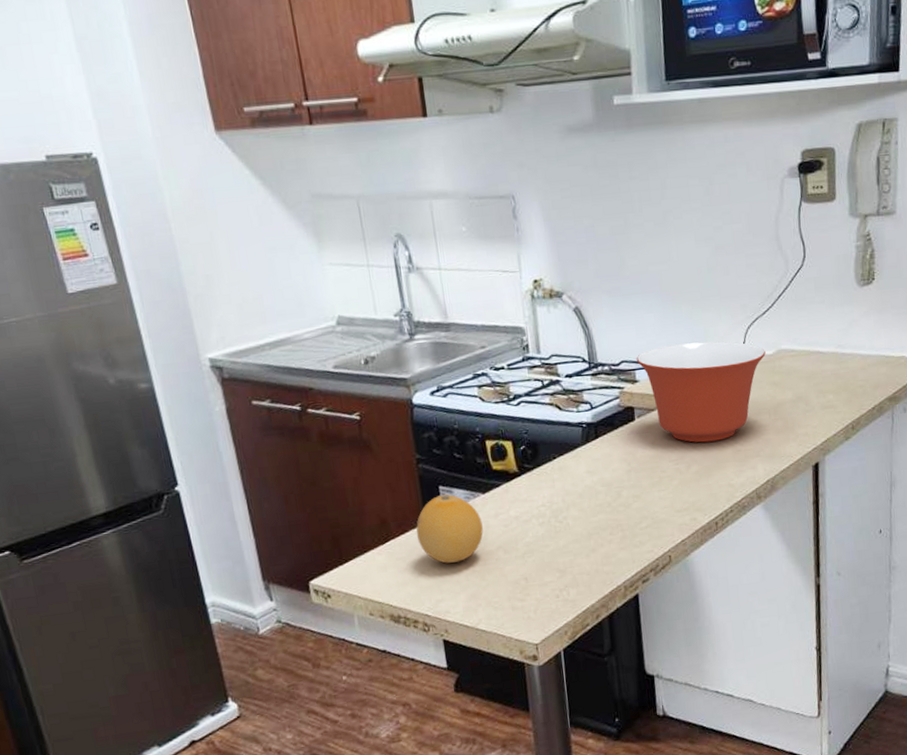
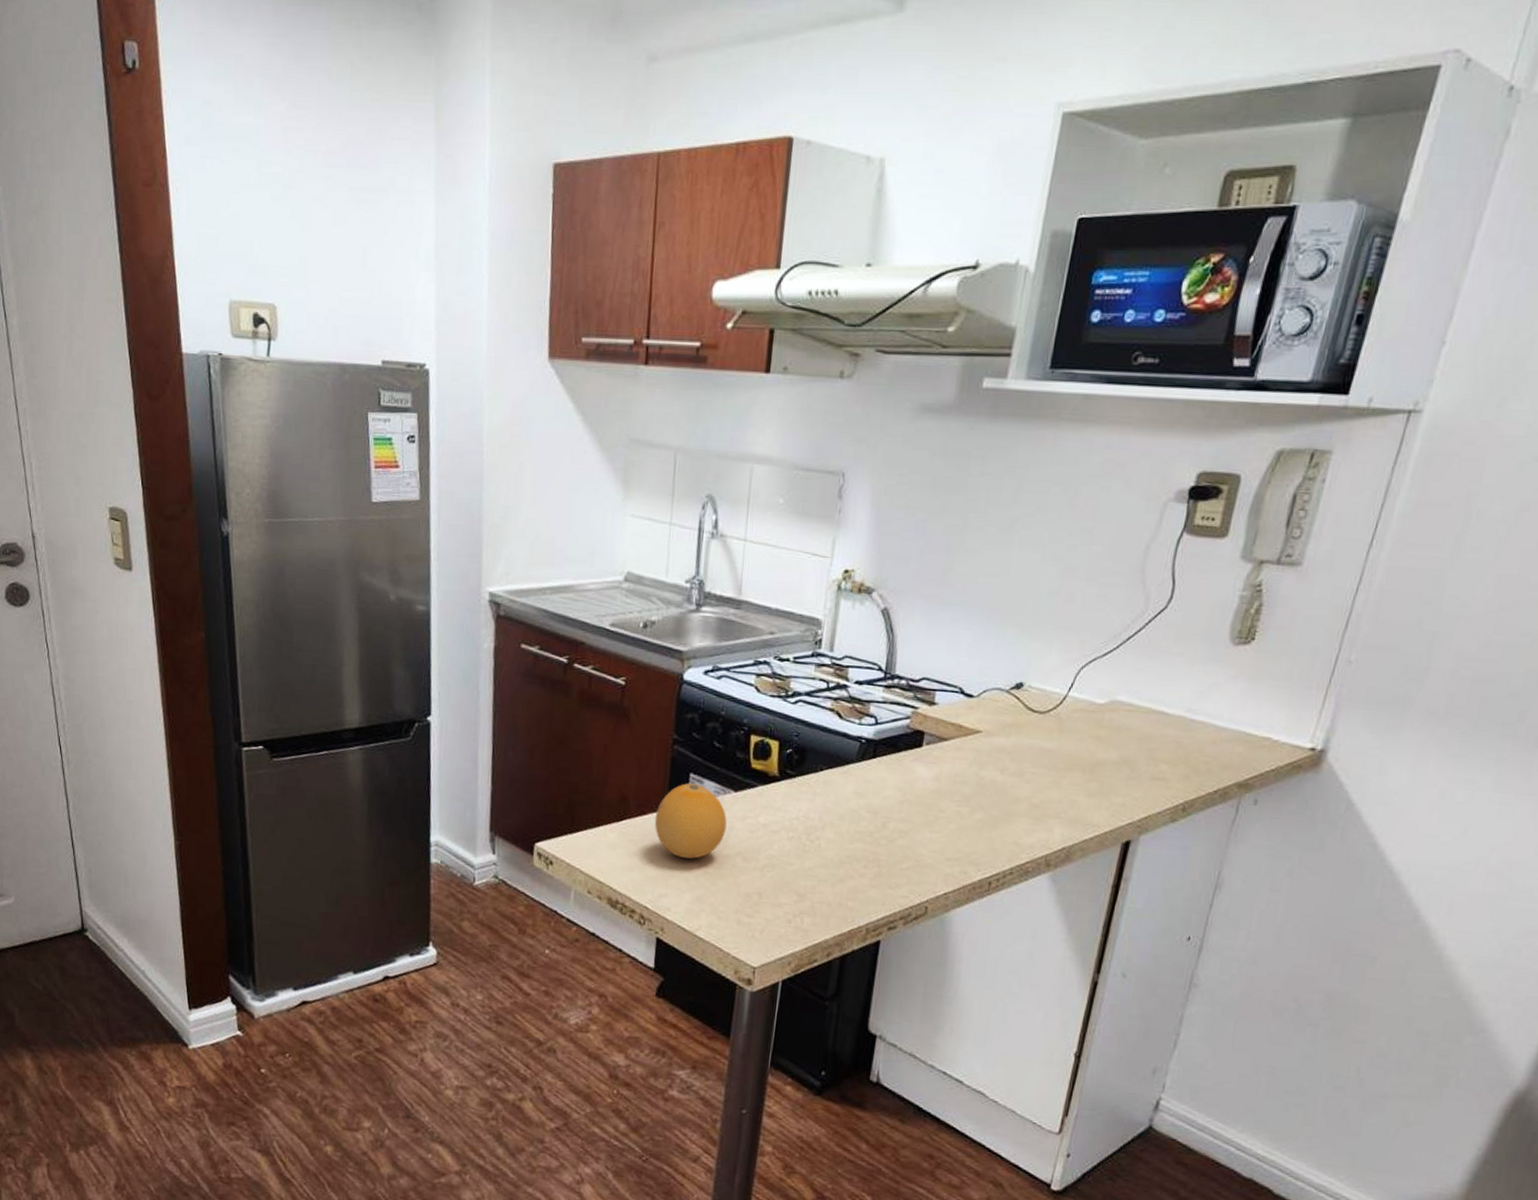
mixing bowl: present [636,341,766,443] -> none [939,670,1096,790]

